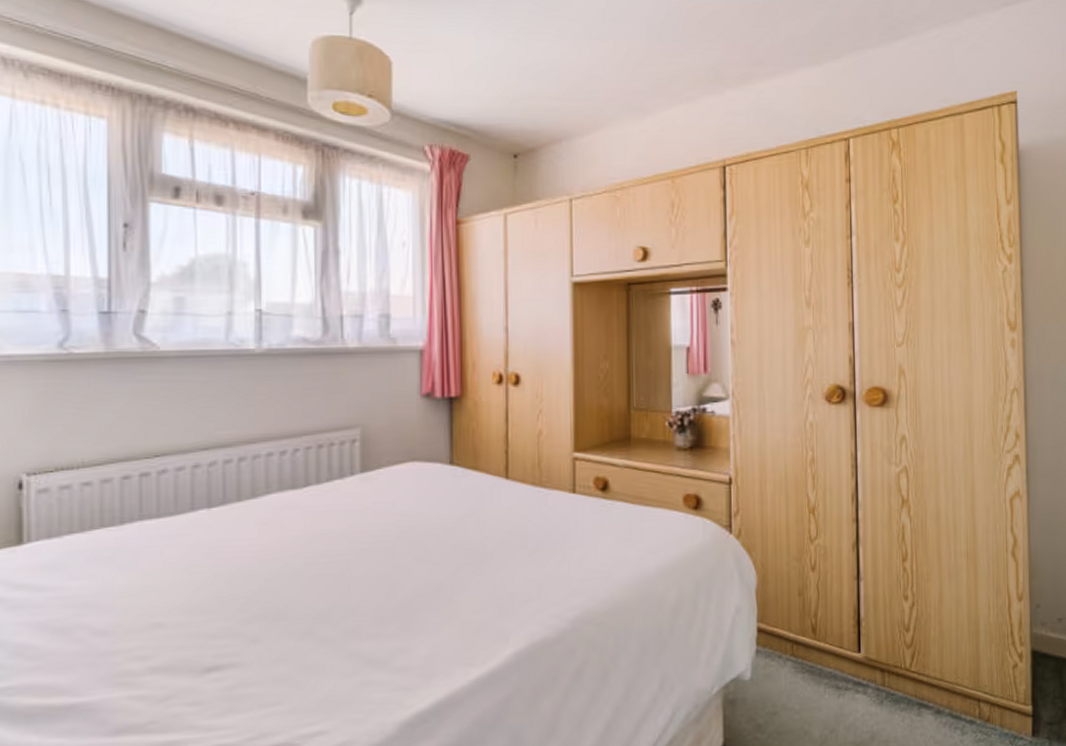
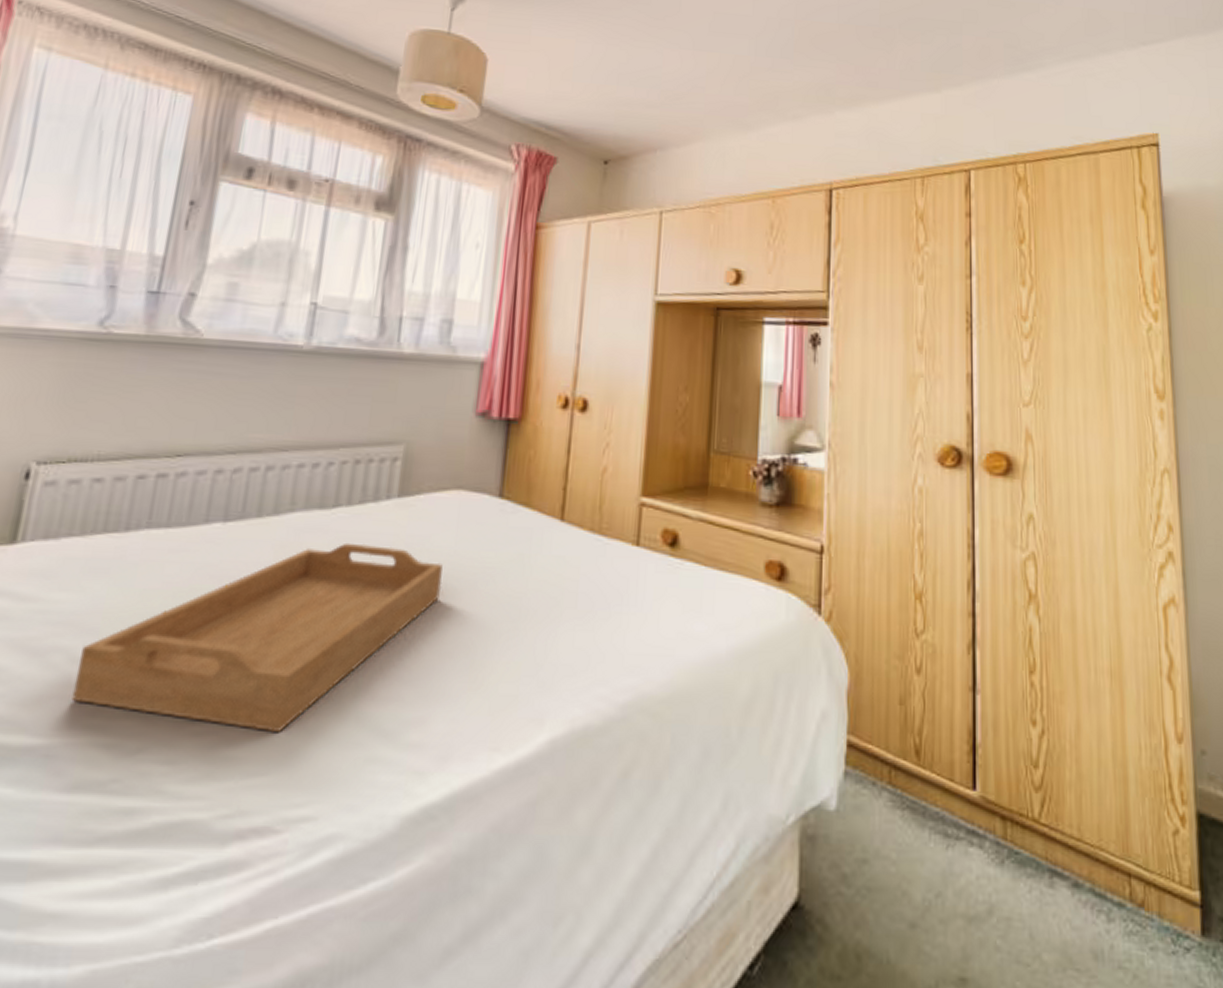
serving tray: none [101,515,409,672] -> present [71,542,443,733]

